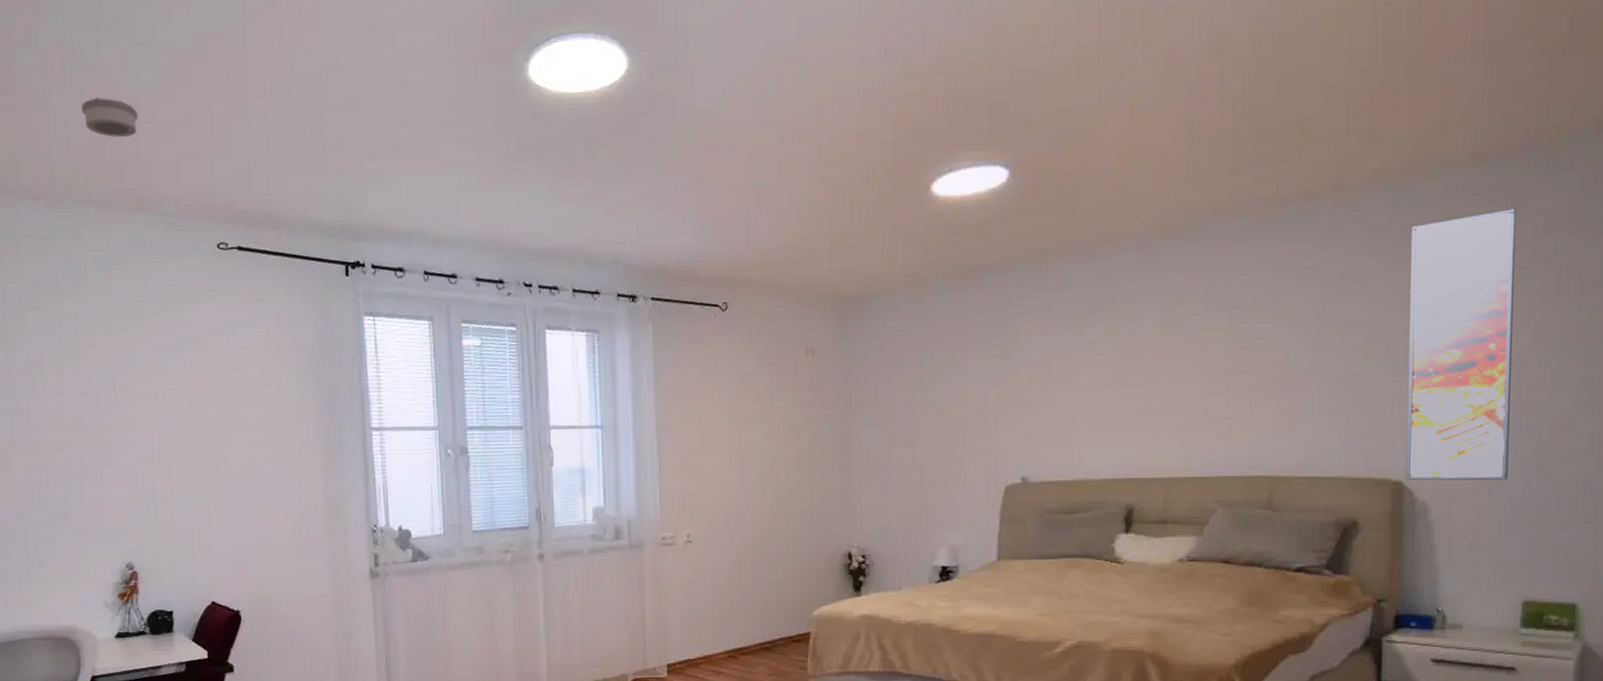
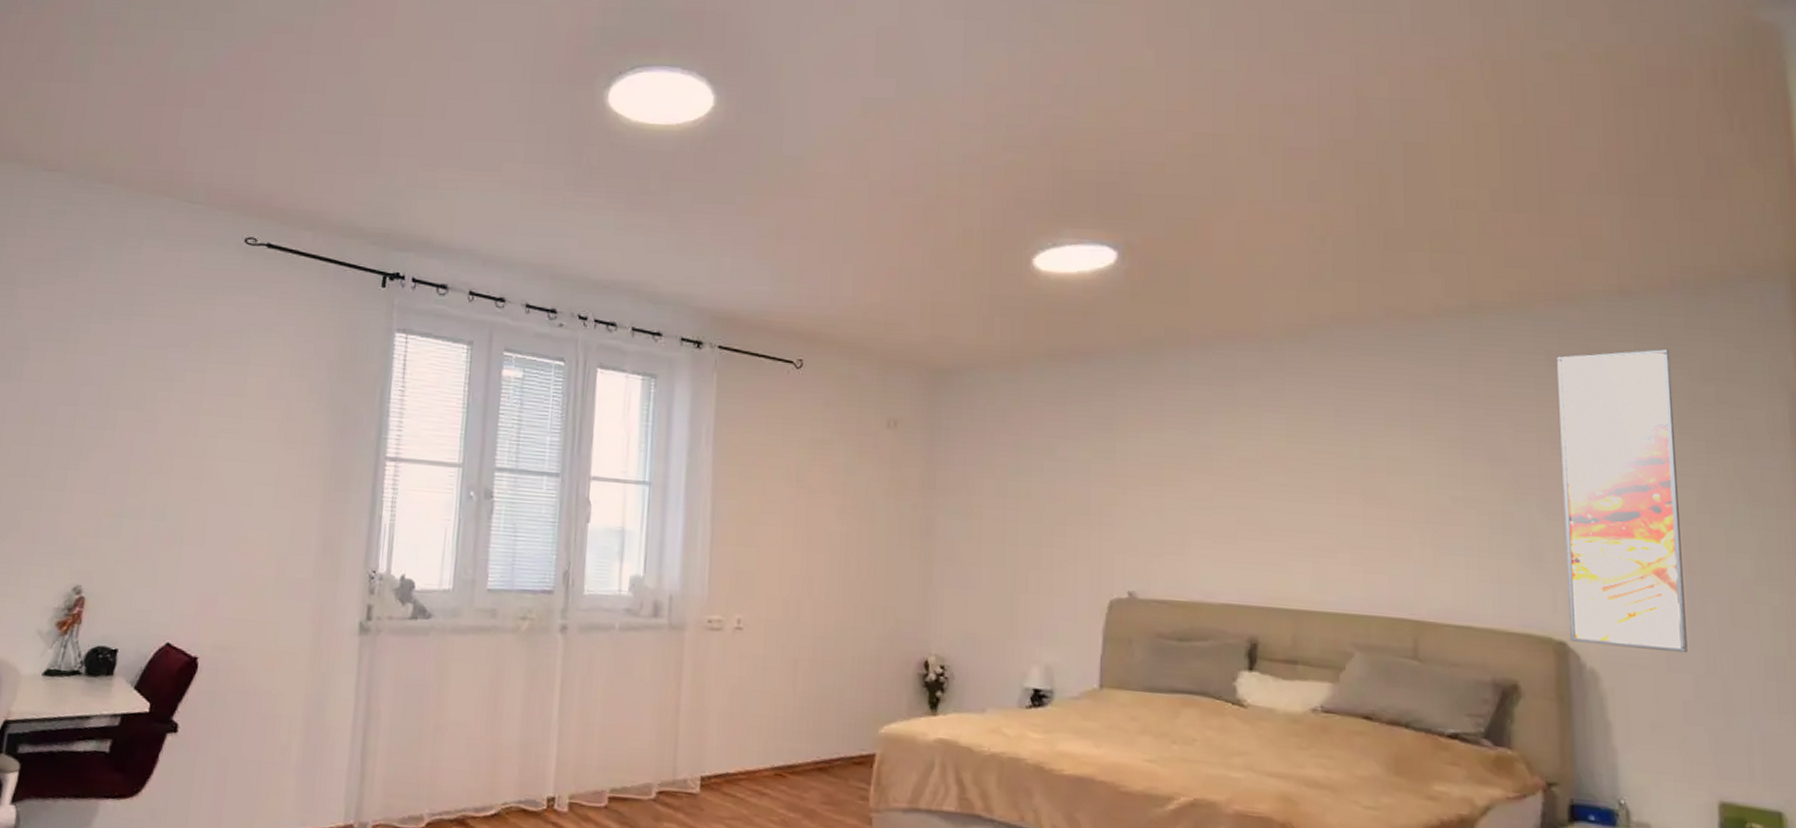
smoke detector: present [82,97,138,138] -> none [124,75,184,119]

